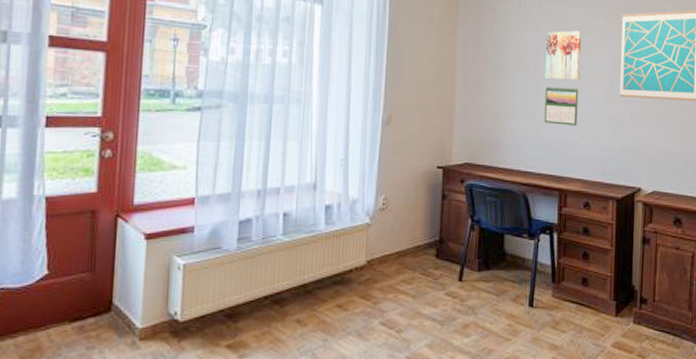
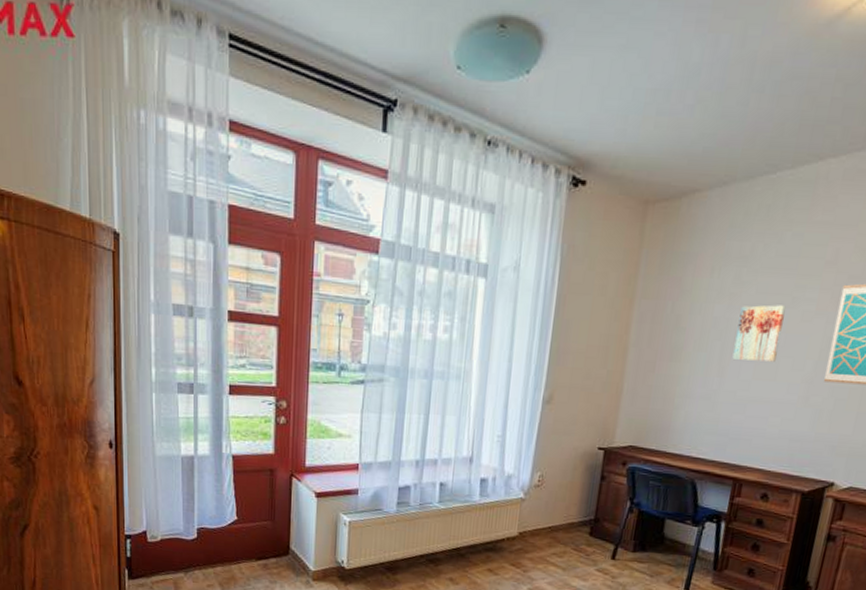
calendar: present [544,86,579,126] -> none [725,368,773,412]

